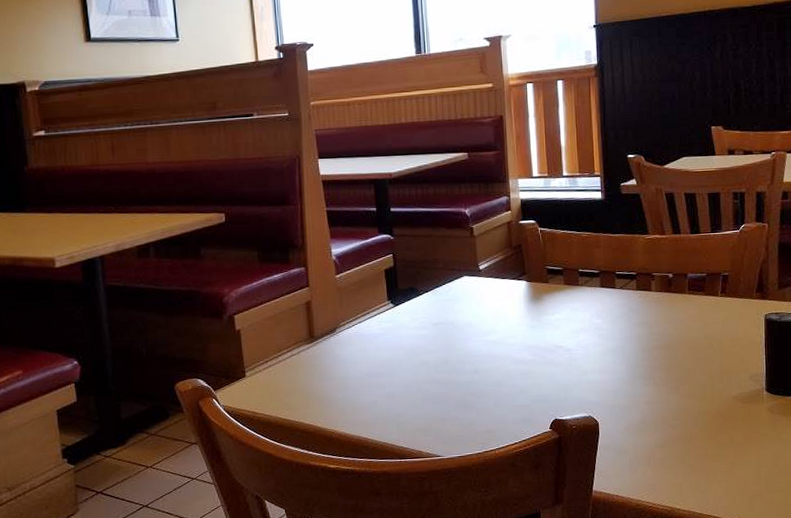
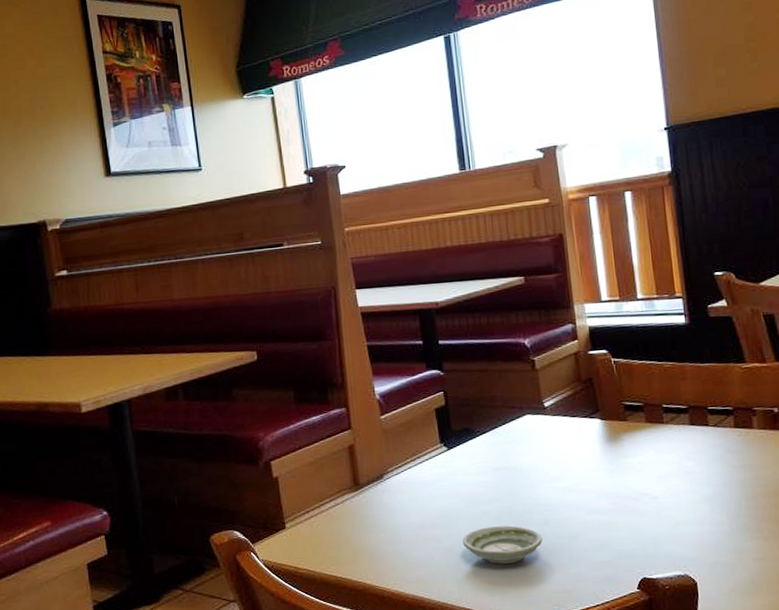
saucer: none [403,374,472,408] -> present [462,525,542,564]

